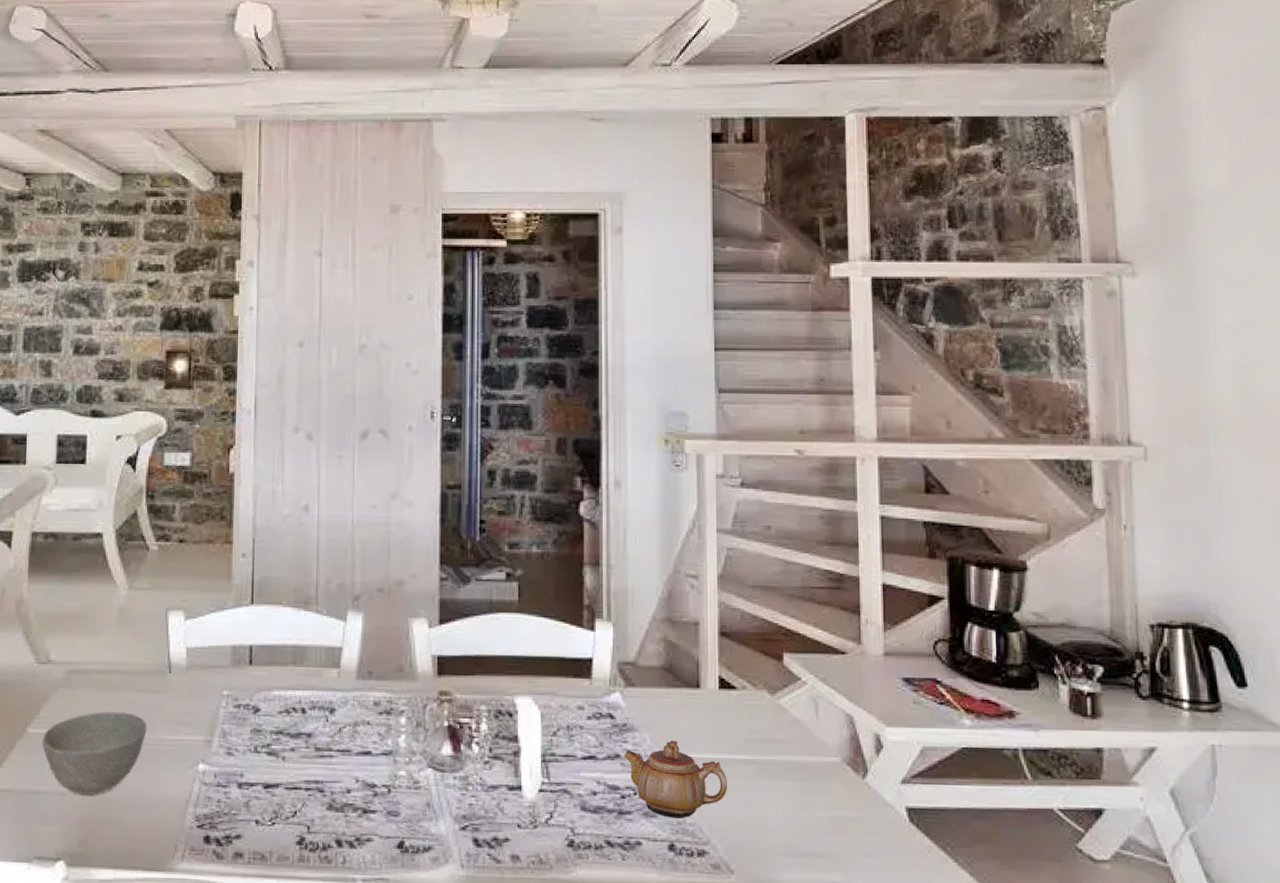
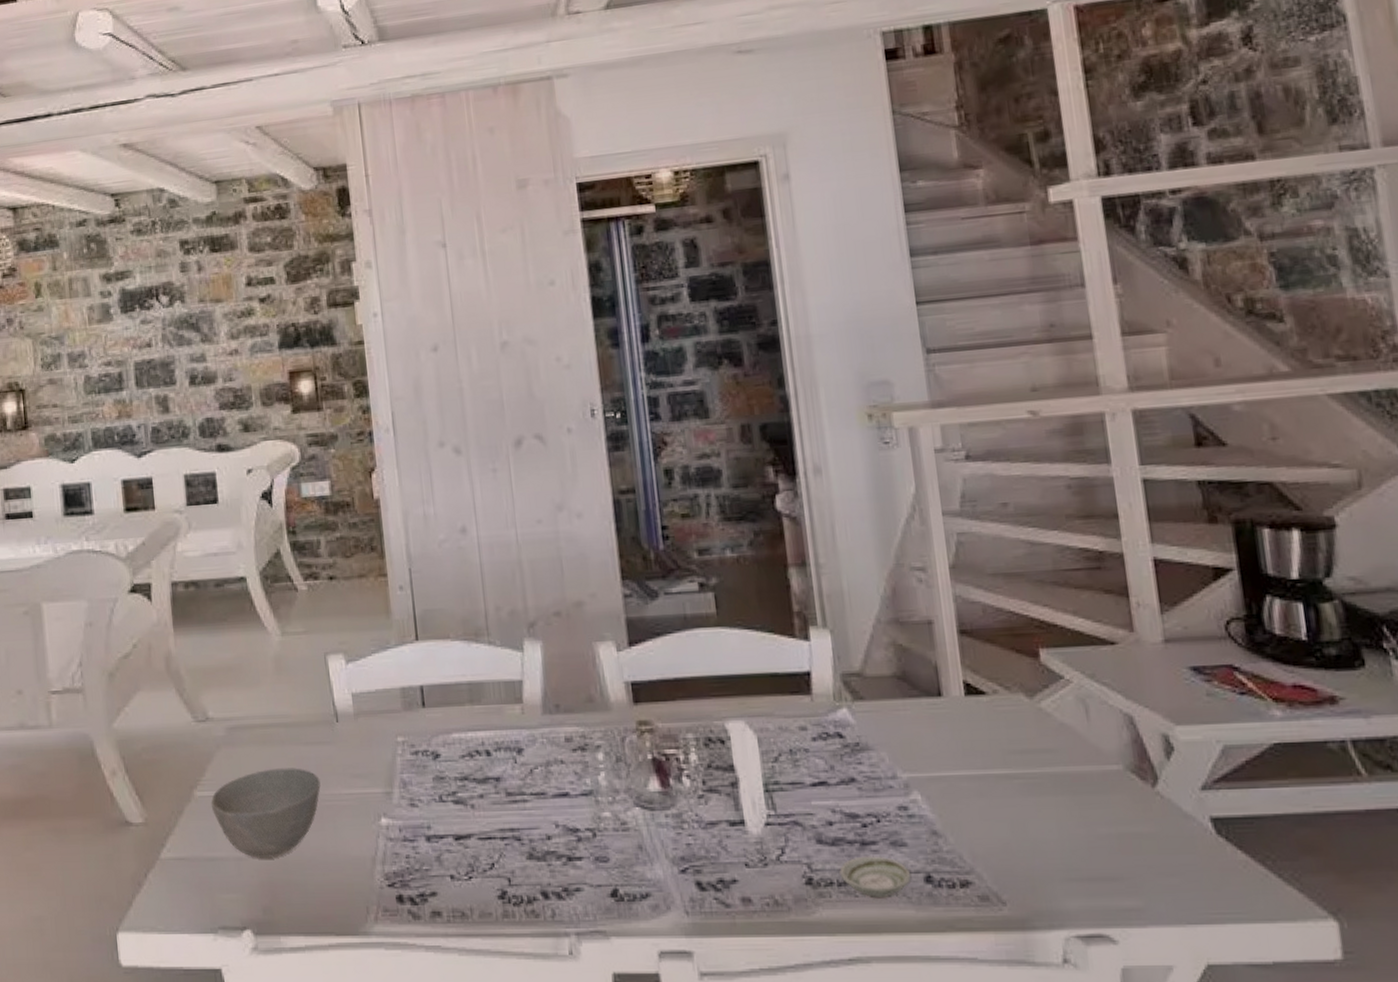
saucer: none [598,824,658,861] -> present [839,856,912,897]
teapot: present [623,740,728,818] -> none [859,757,989,846]

